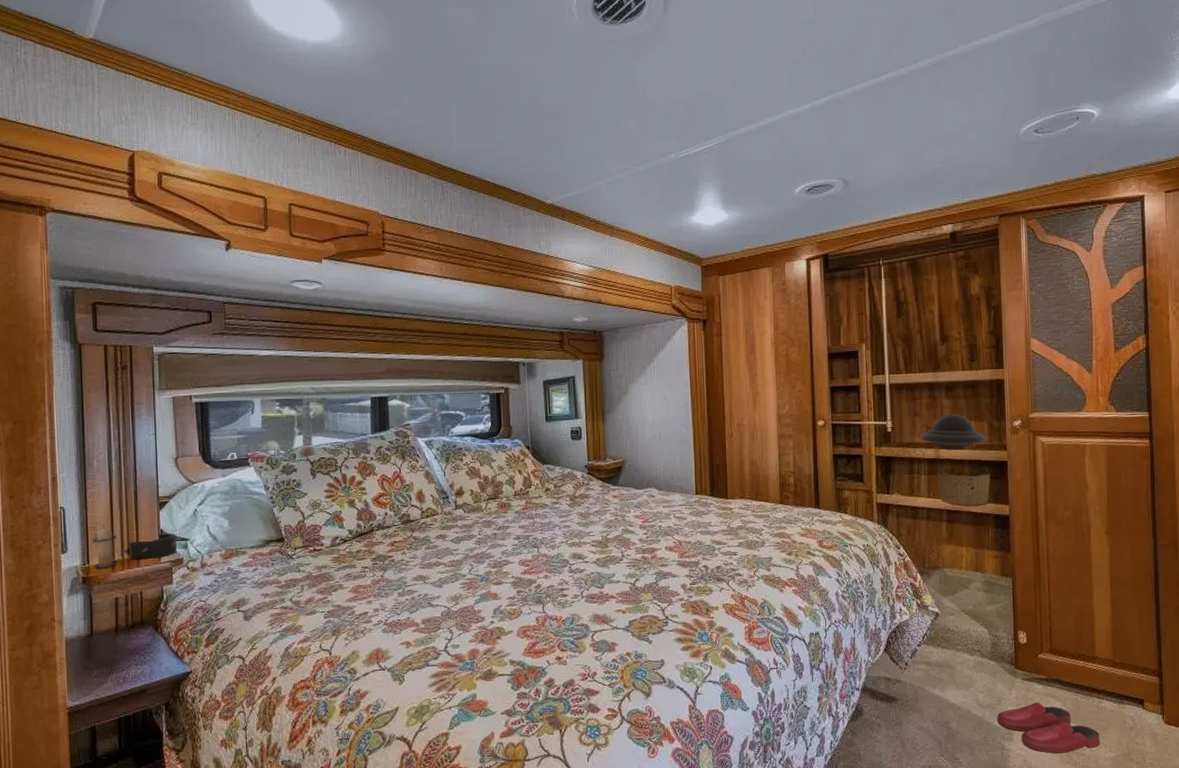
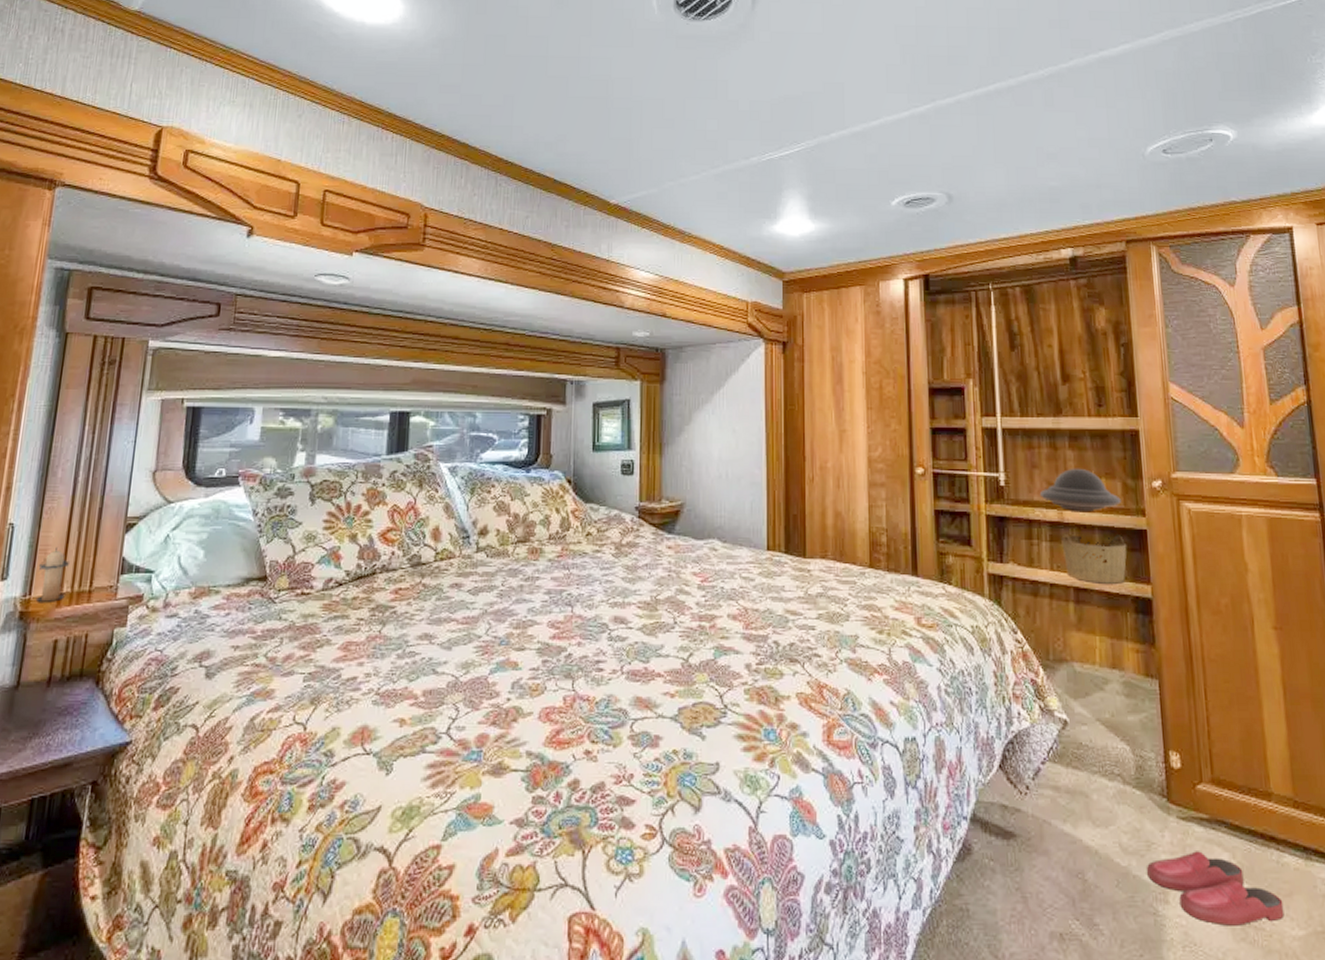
alarm clock: present [123,533,181,561] -> none [74,562,145,595]

